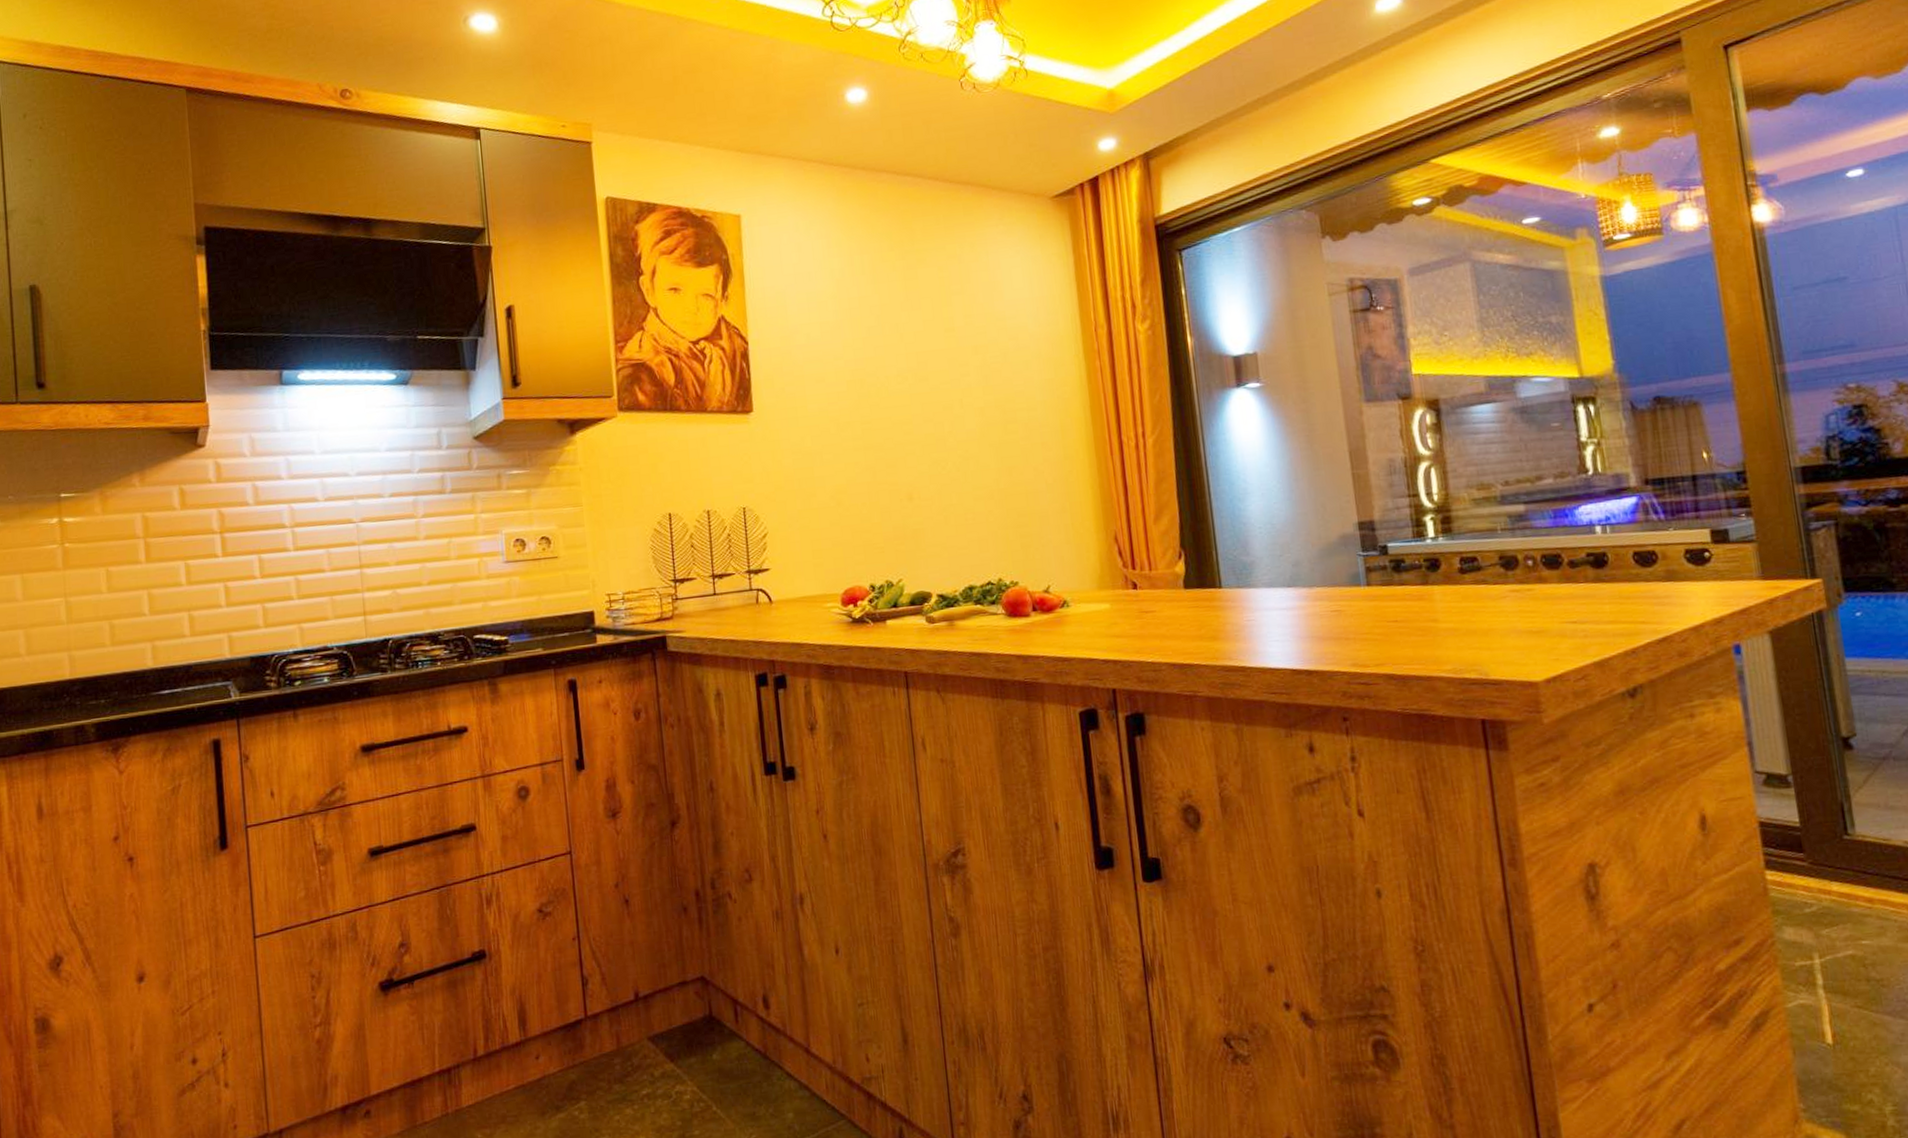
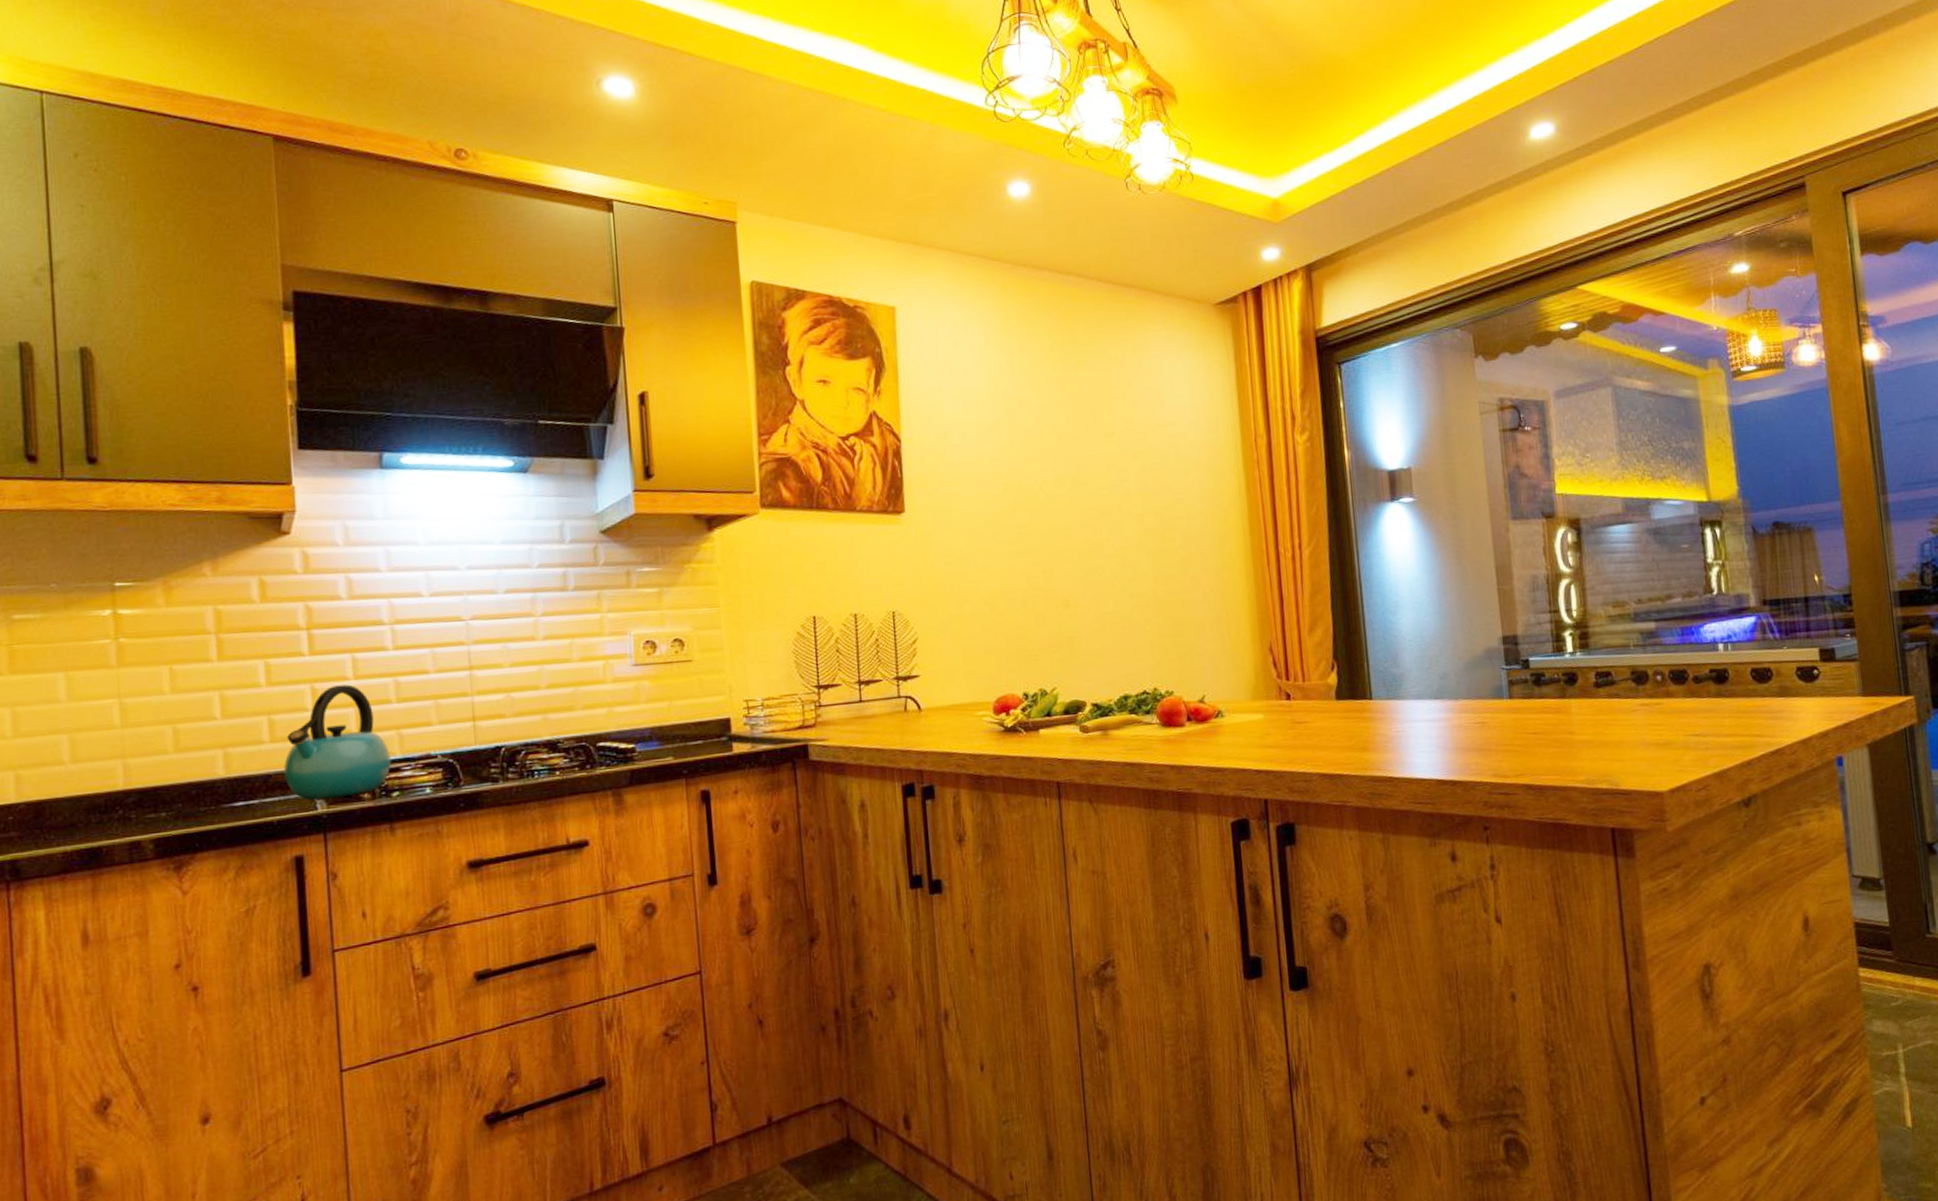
kettle: none [202,583,294,689] -> present [283,684,391,800]

